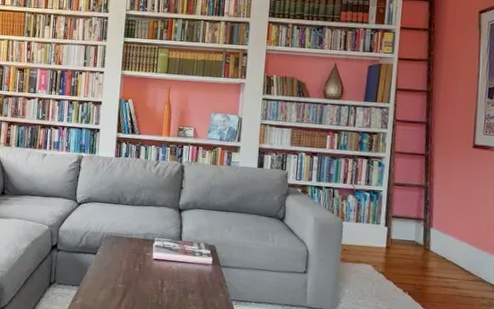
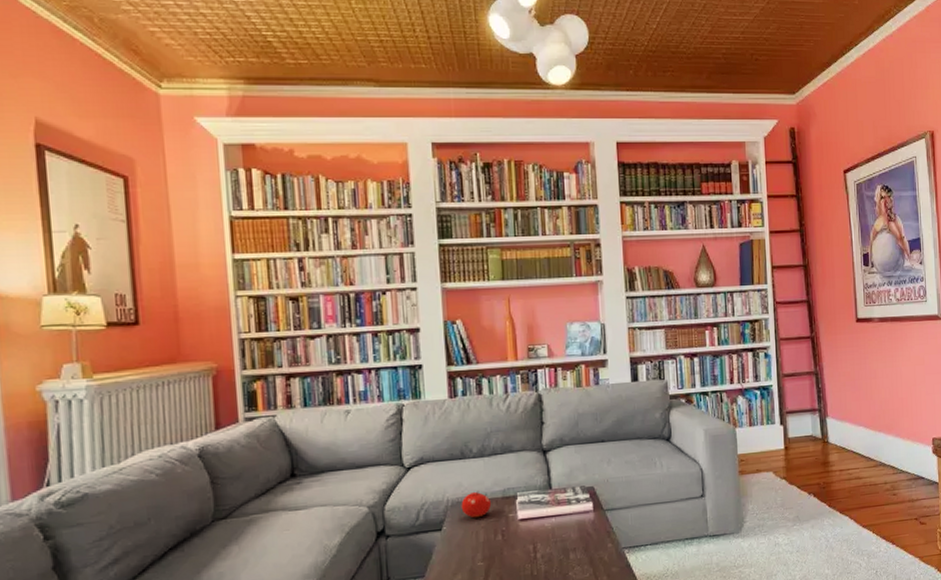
fruit: none [112,230,135,251] -> present [461,491,492,518]

